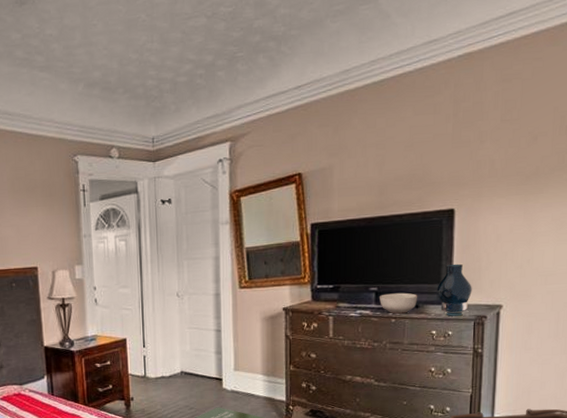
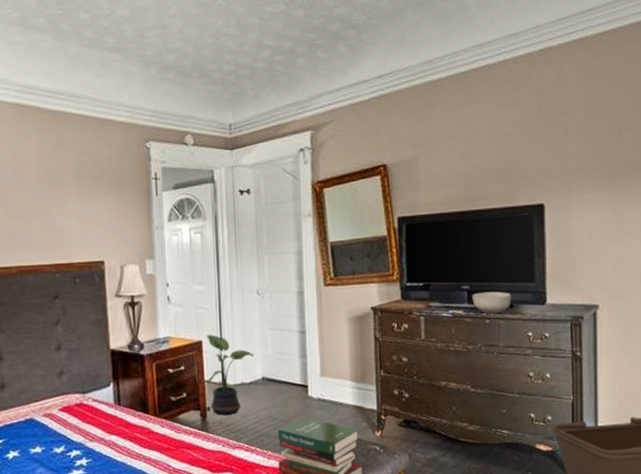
potted plant: none [130,333,173,405] -> present [206,335,253,415]
vase: present [437,263,472,316] -> none [531,261,567,317]

